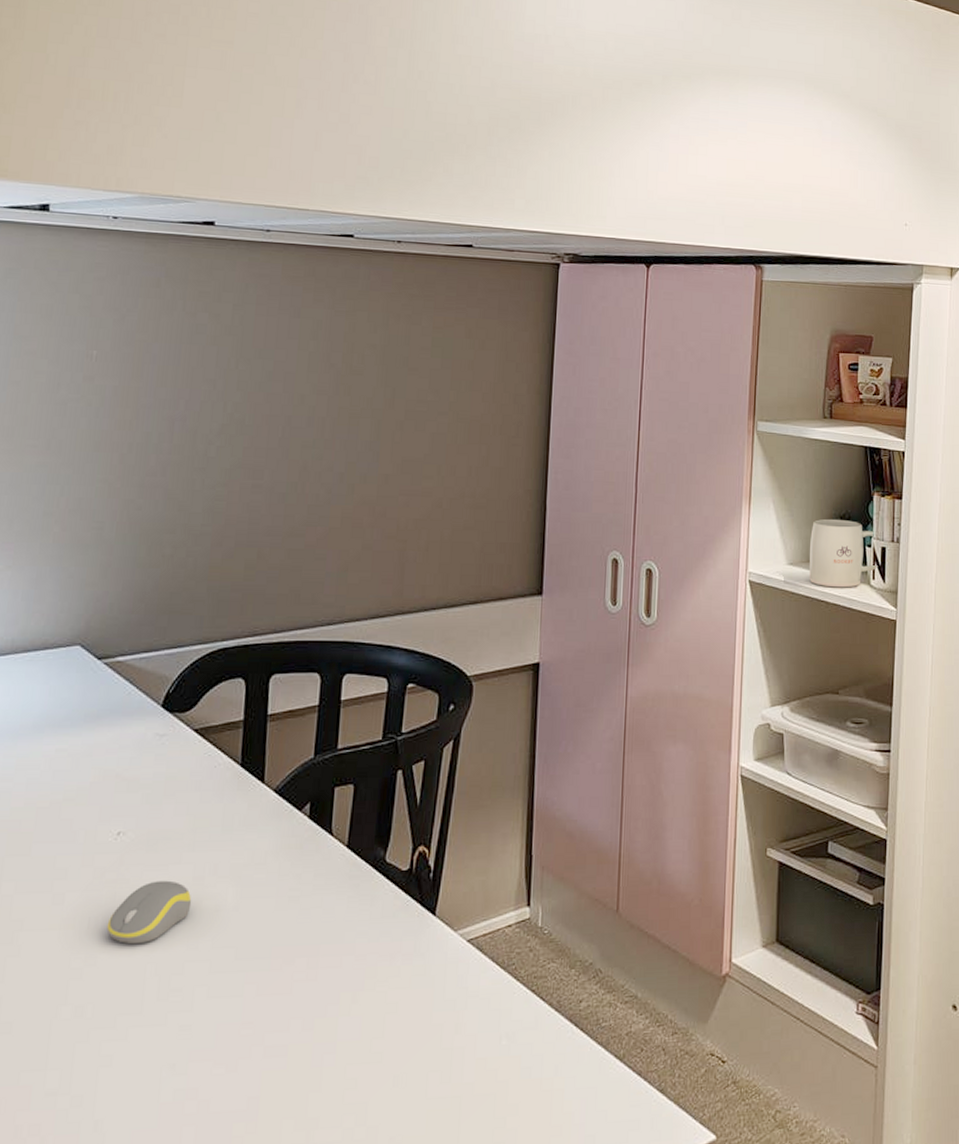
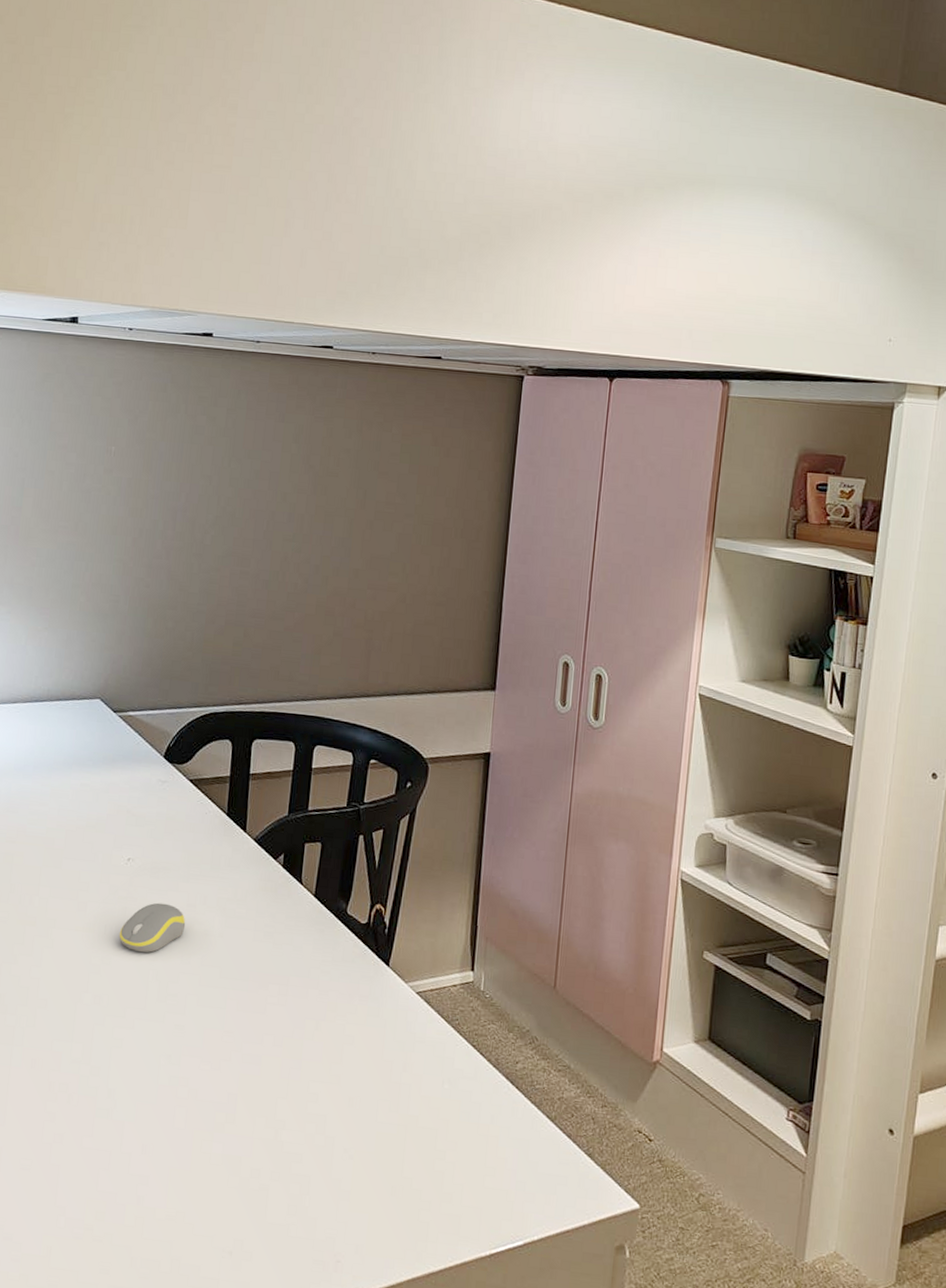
mug: present [809,518,878,588] -> none [762,639,837,710]

